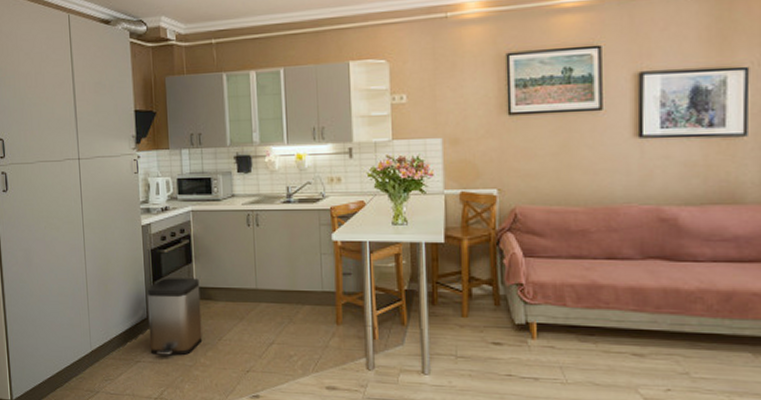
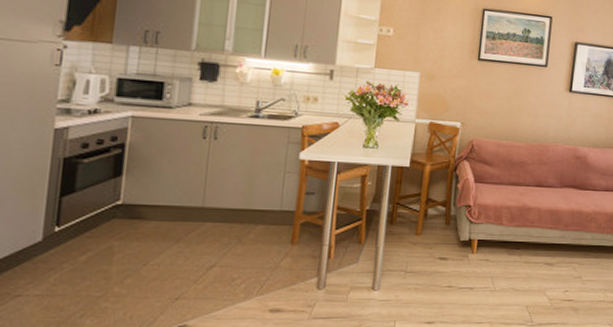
pedal bin: present [146,278,203,356] -> none [40,193,129,286]

